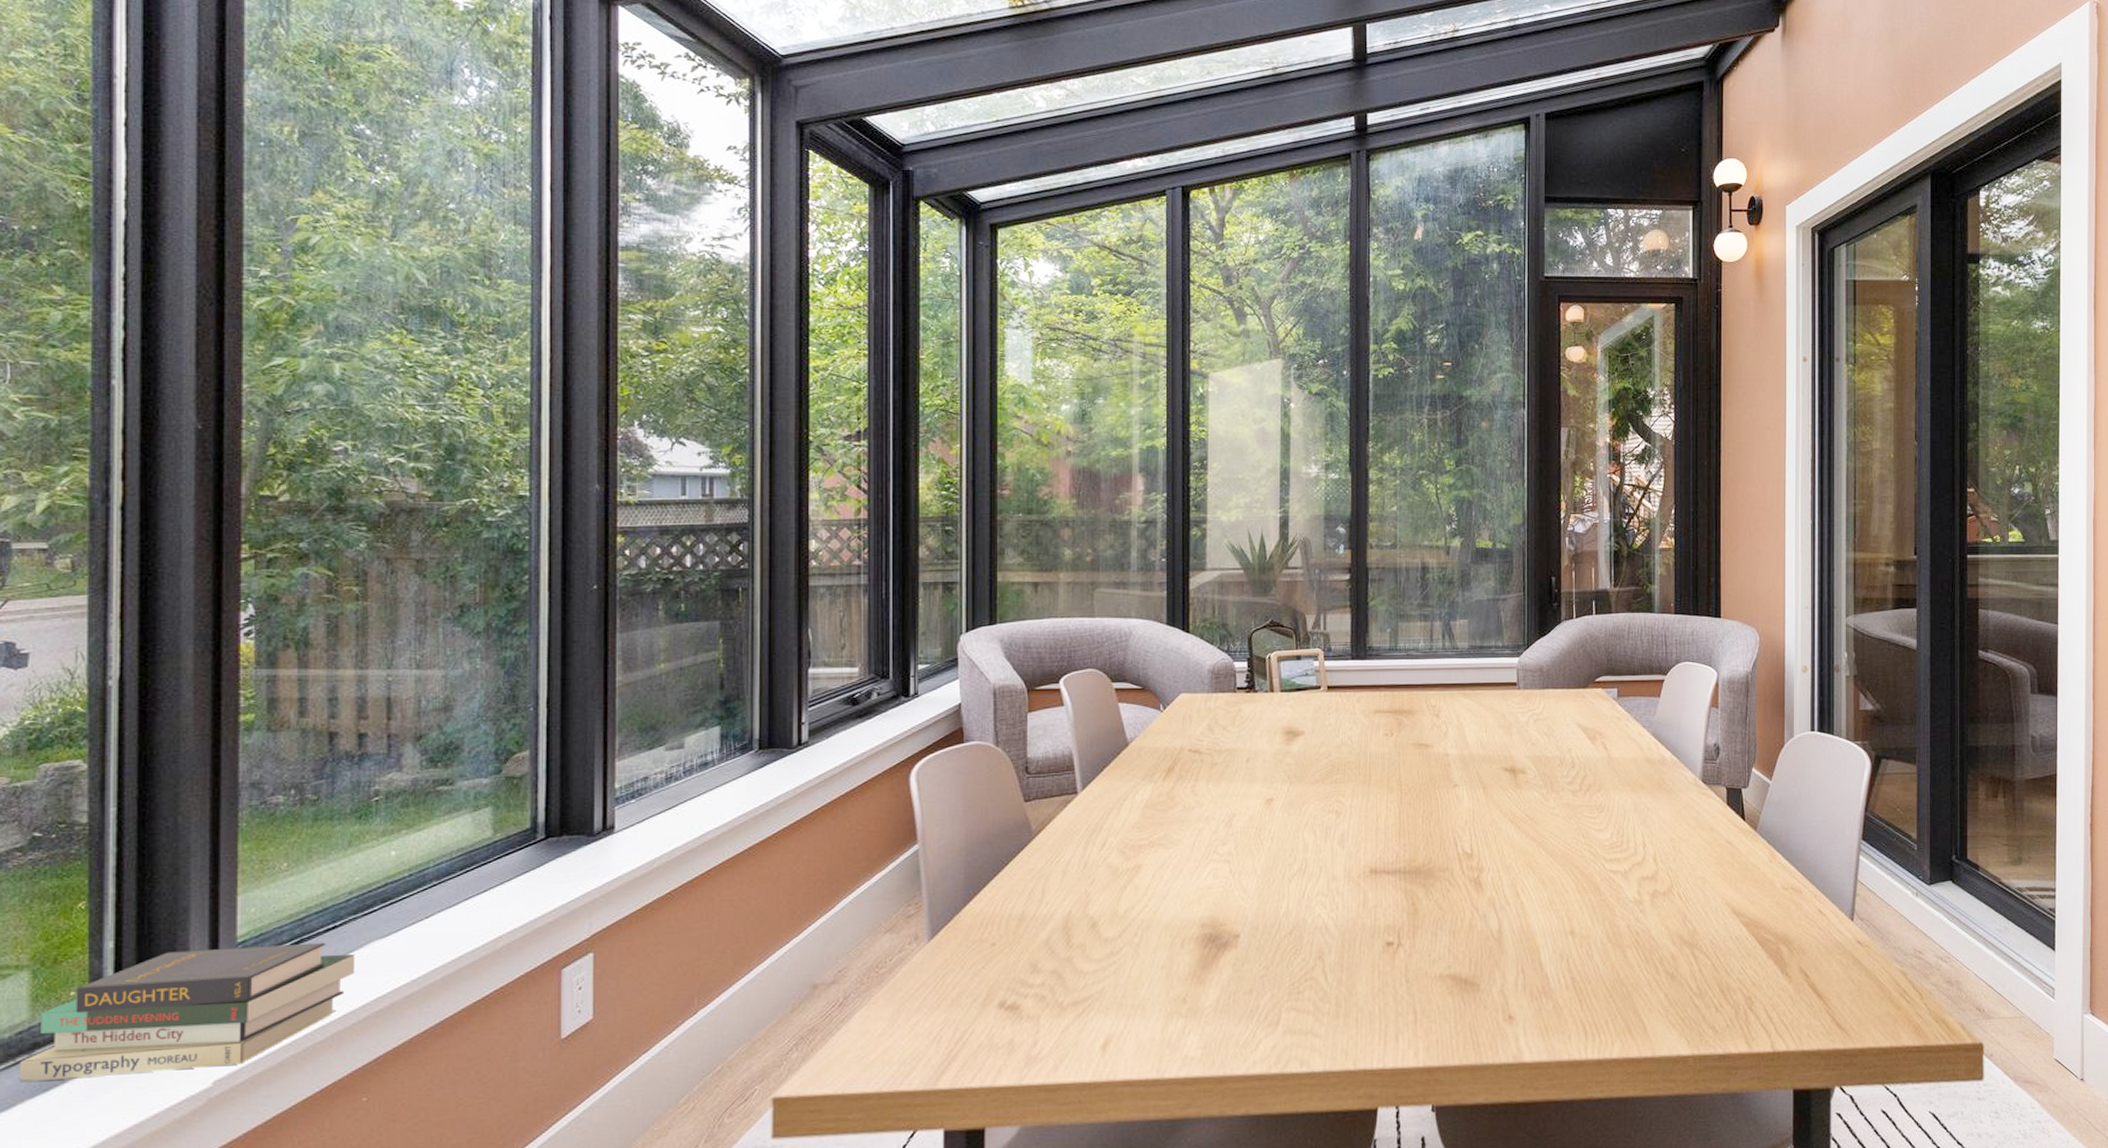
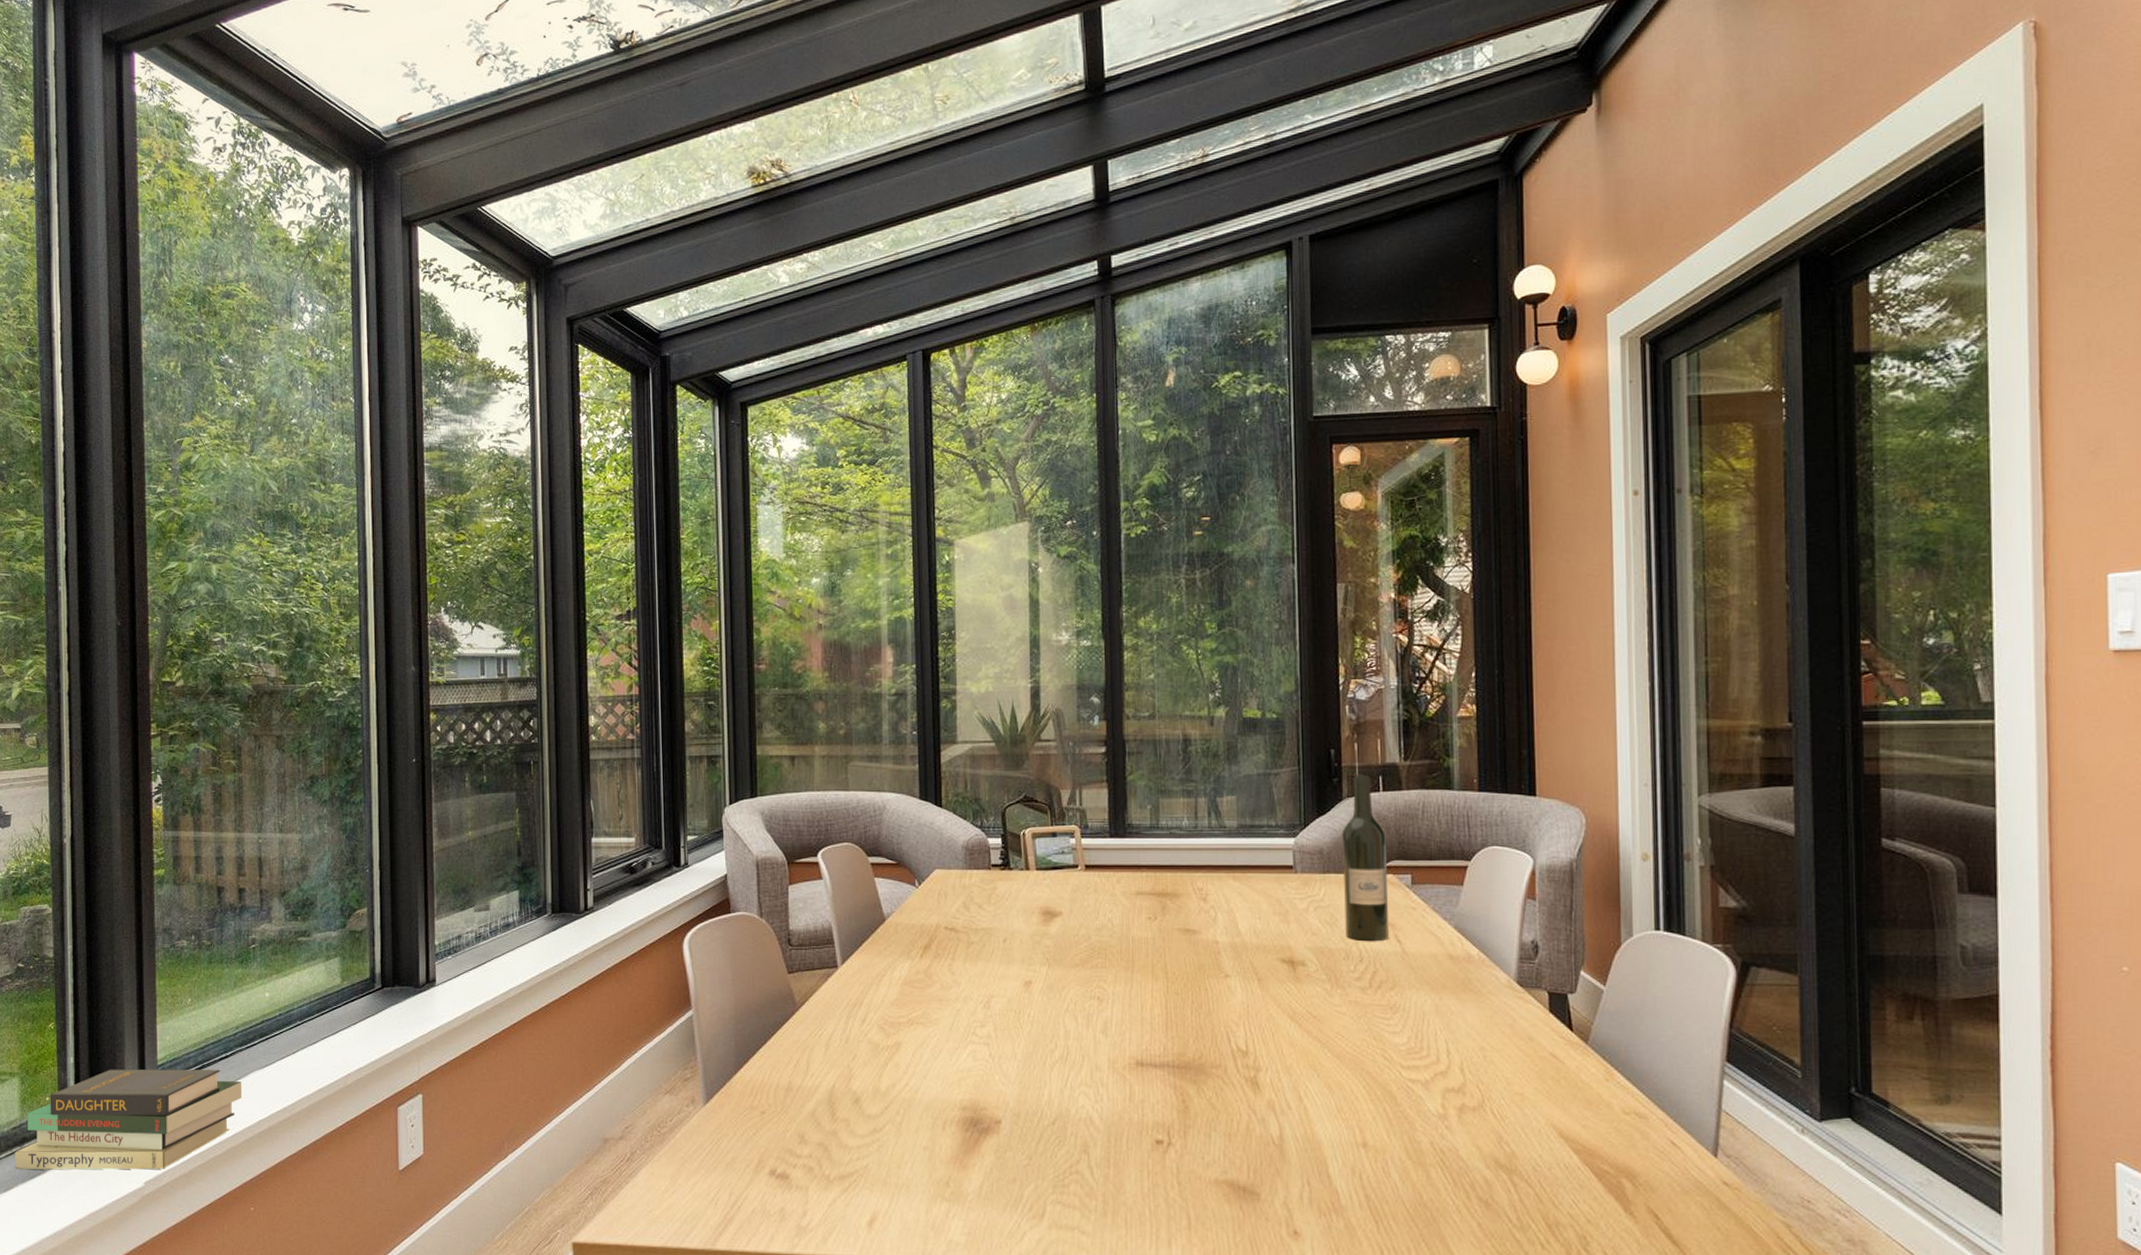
wine bottle: none [1559,600,1598,750] -> present [1341,775,1390,942]

